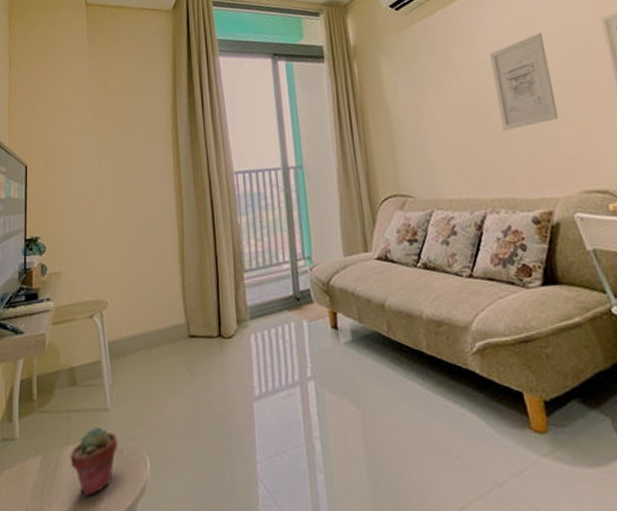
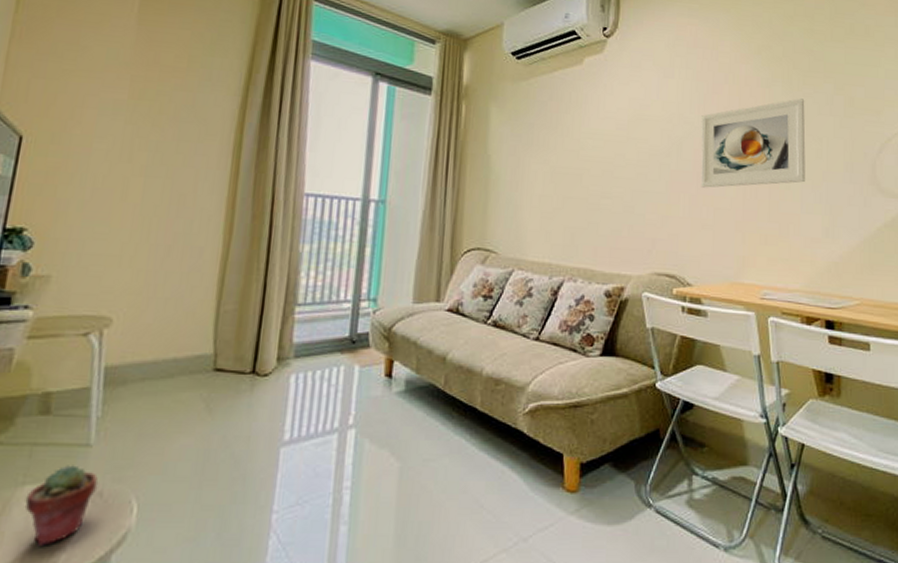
wall art: present [490,32,559,131] -> none [596,116,650,204]

